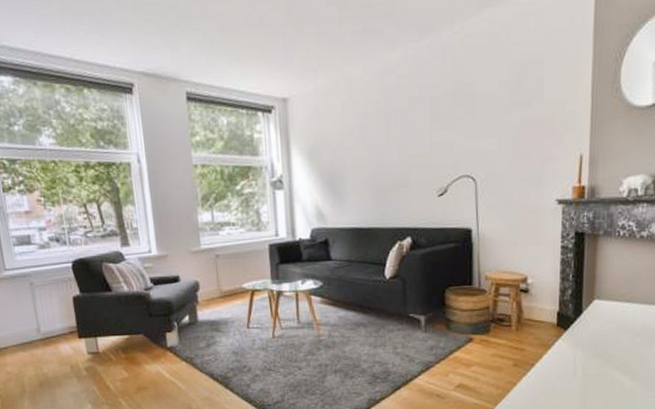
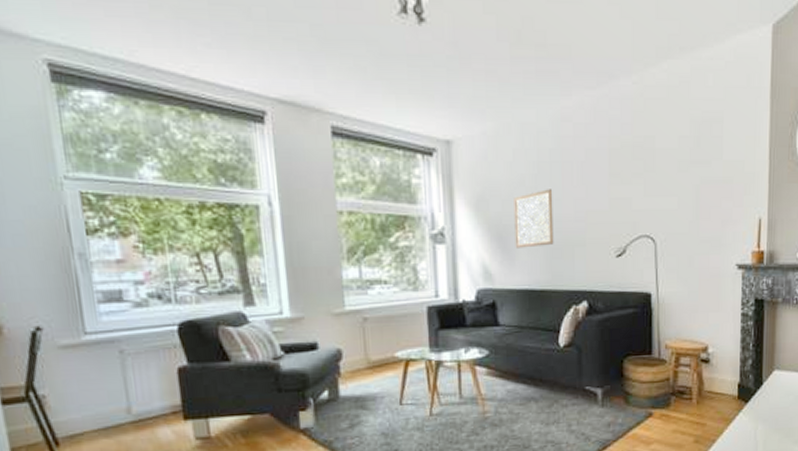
wall art: none [343,137,380,192] -> present [514,189,554,249]

